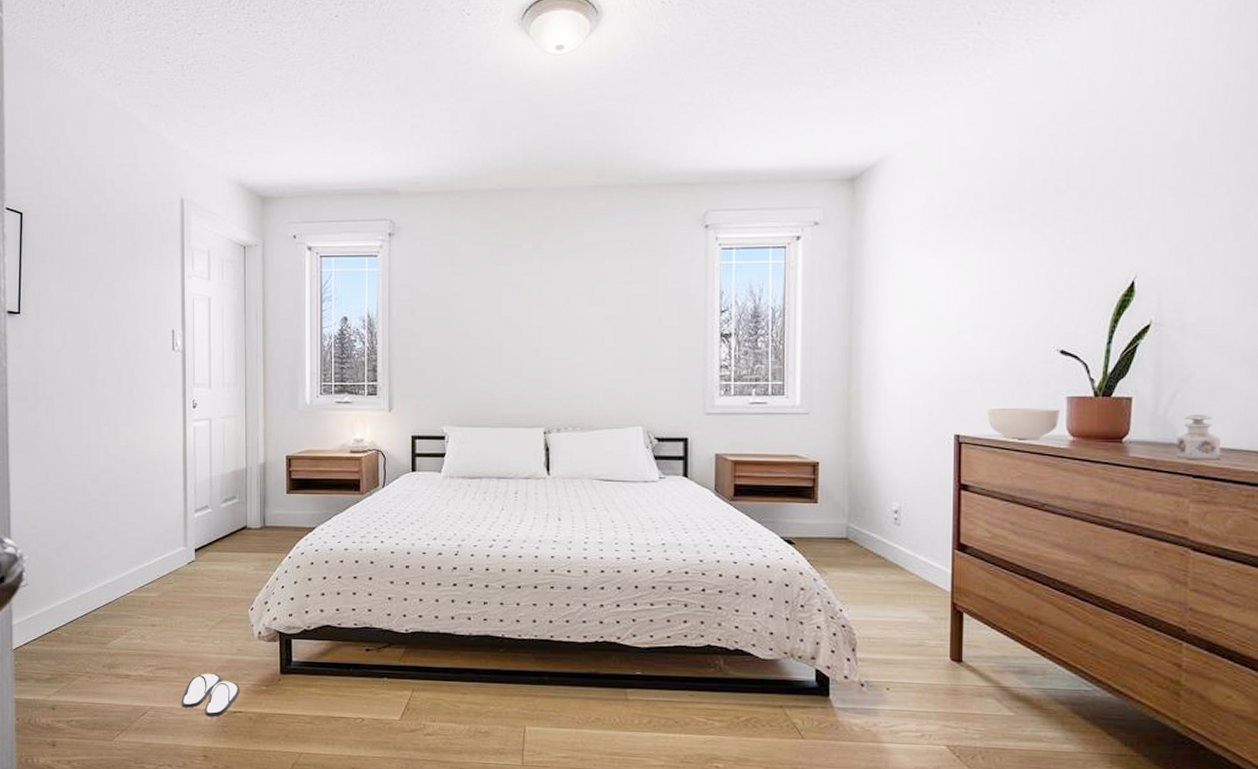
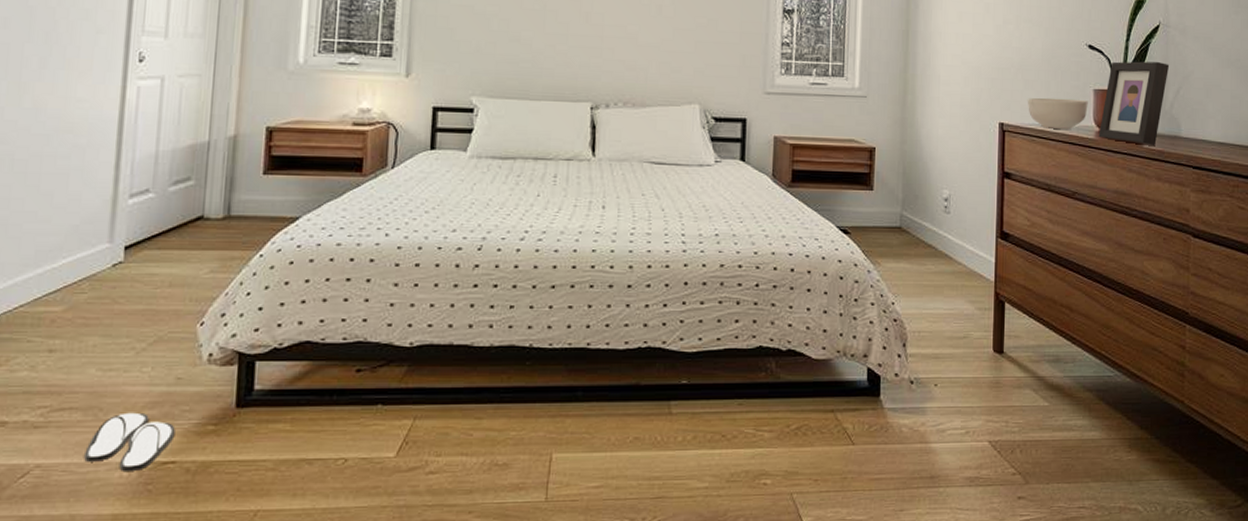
picture frame: none [1072,363,1164,454] -> present [1098,61,1170,146]
perfume bottle: present [1176,414,1222,460] -> none [1180,109,1214,153]

